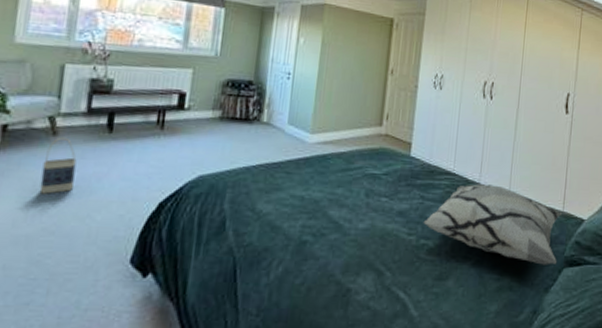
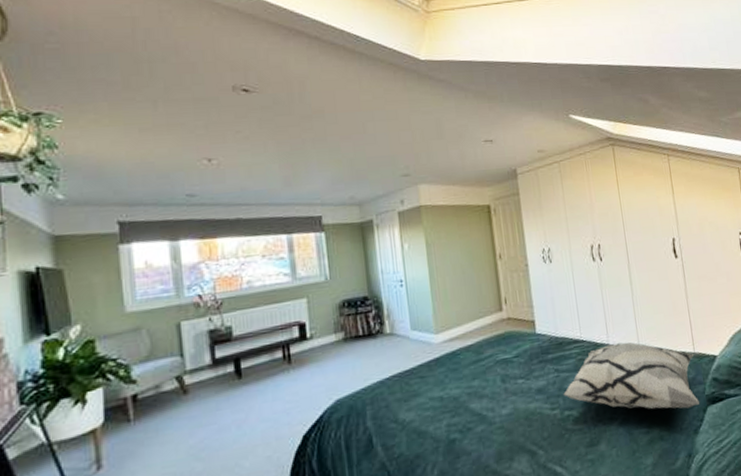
bag: present [39,137,77,194] -> none [180,393,215,454]

